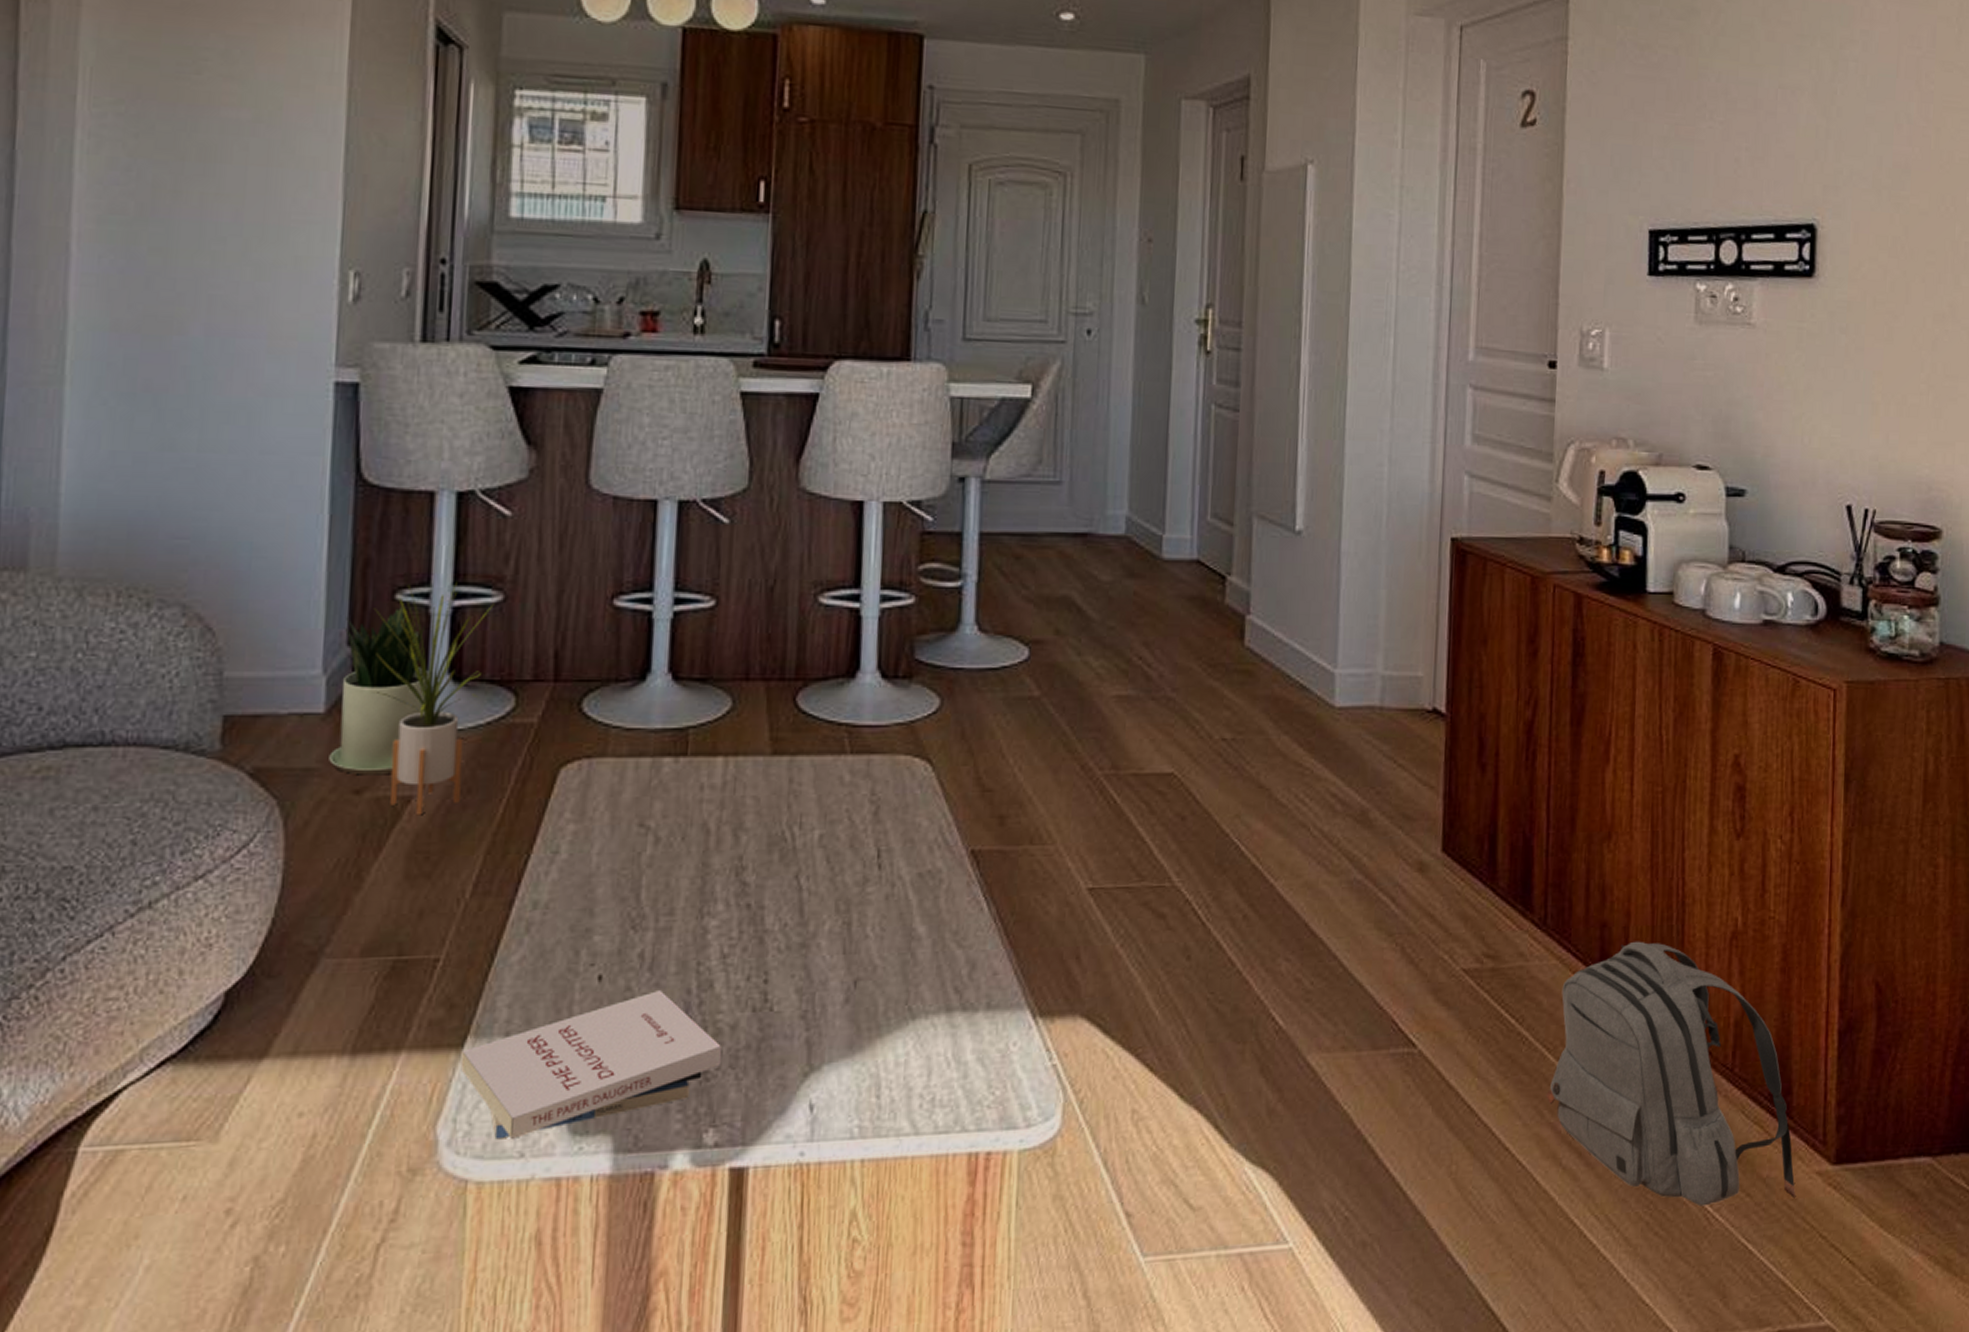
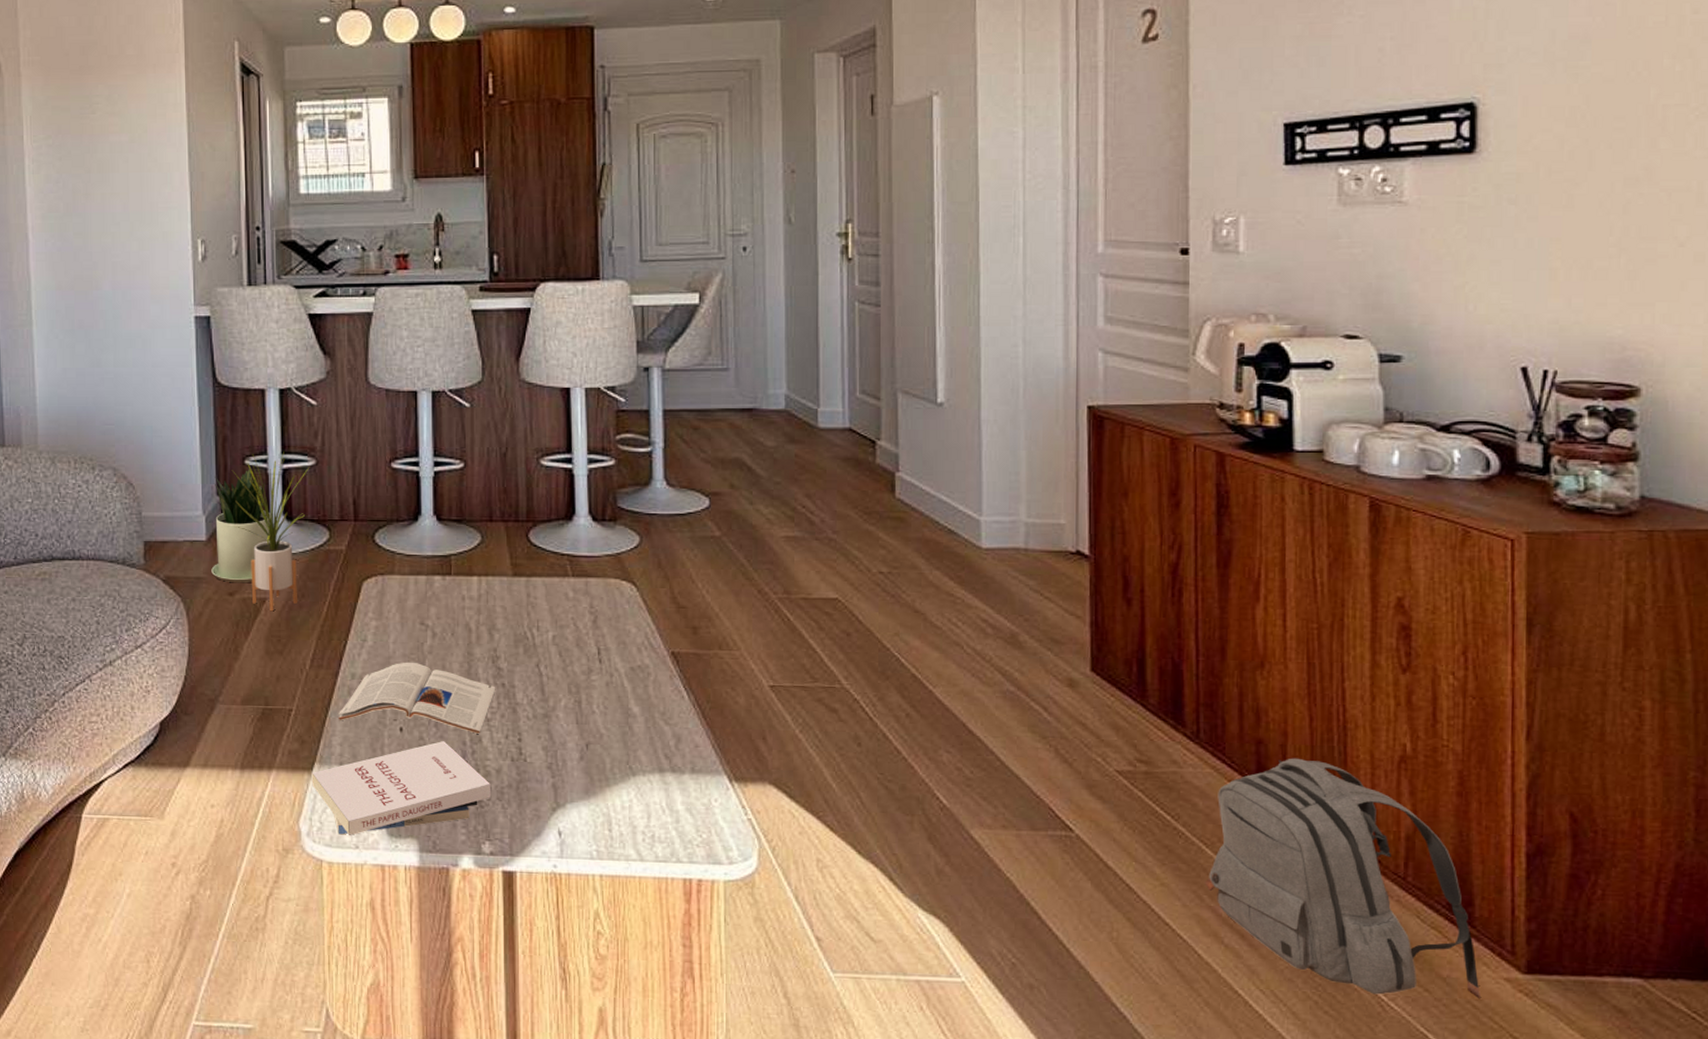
magazine: none [509,880,738,977] -> present [339,662,496,734]

